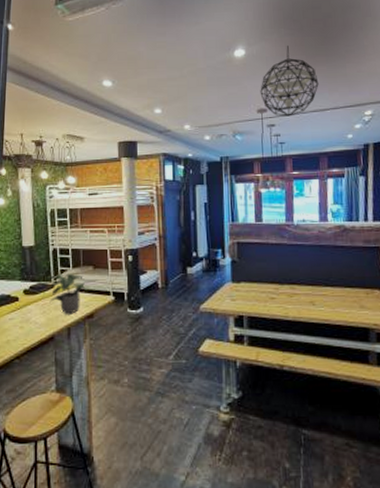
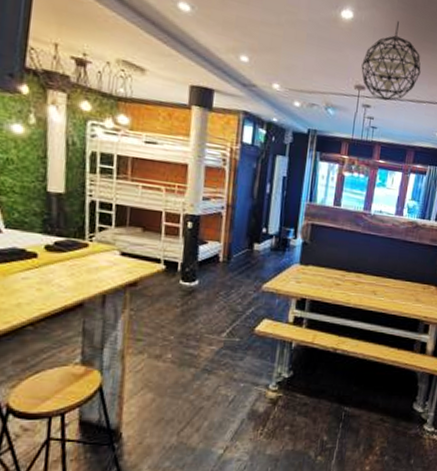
potted plant: present [43,273,87,314] -> none [72,231,132,280]

